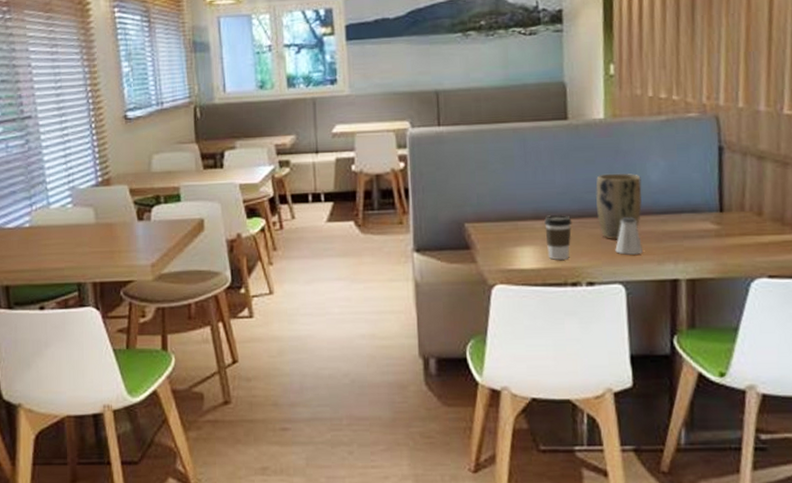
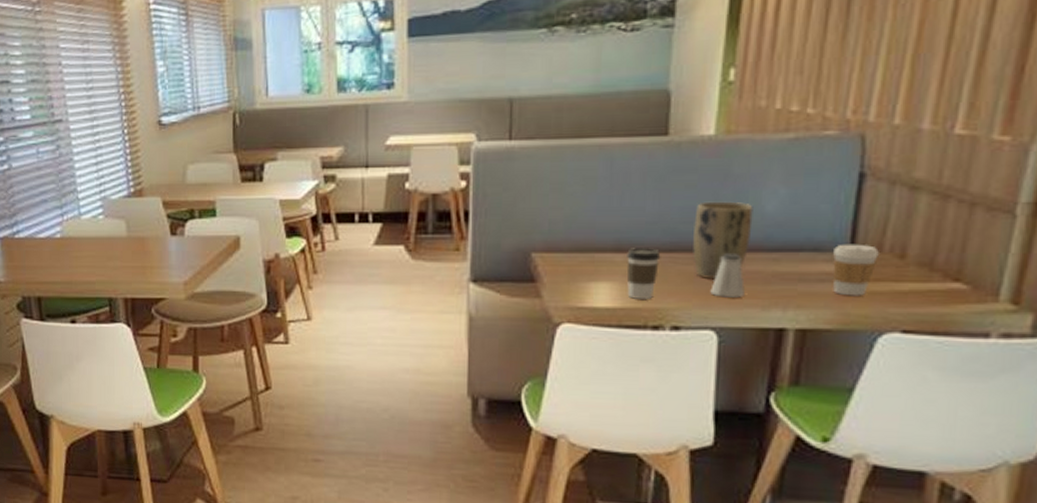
coffee cup: none [707,205,742,249] -> present [832,244,879,296]

